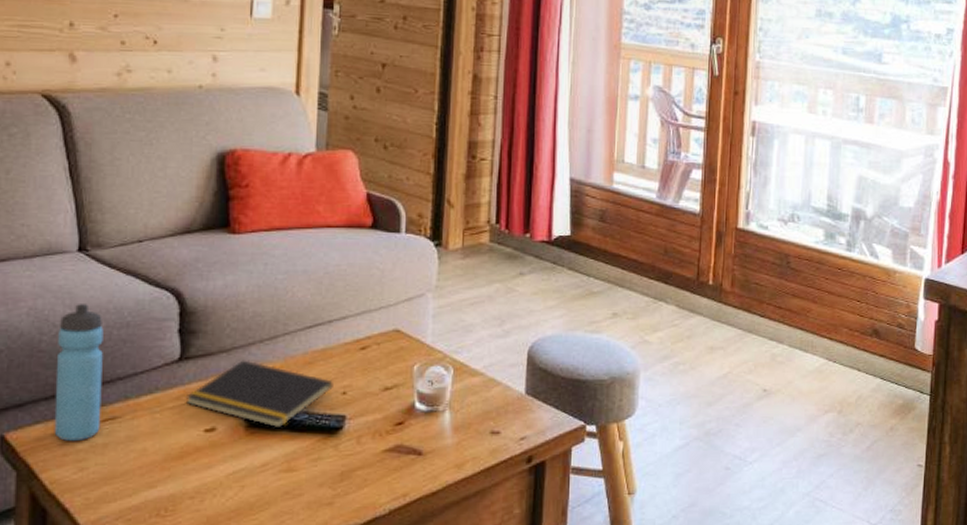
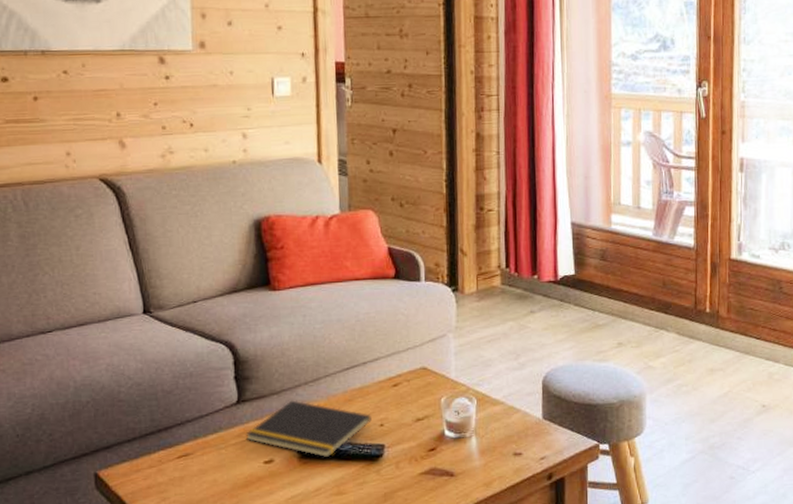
water bottle: present [54,304,104,441] -> none [133,358,176,476]

